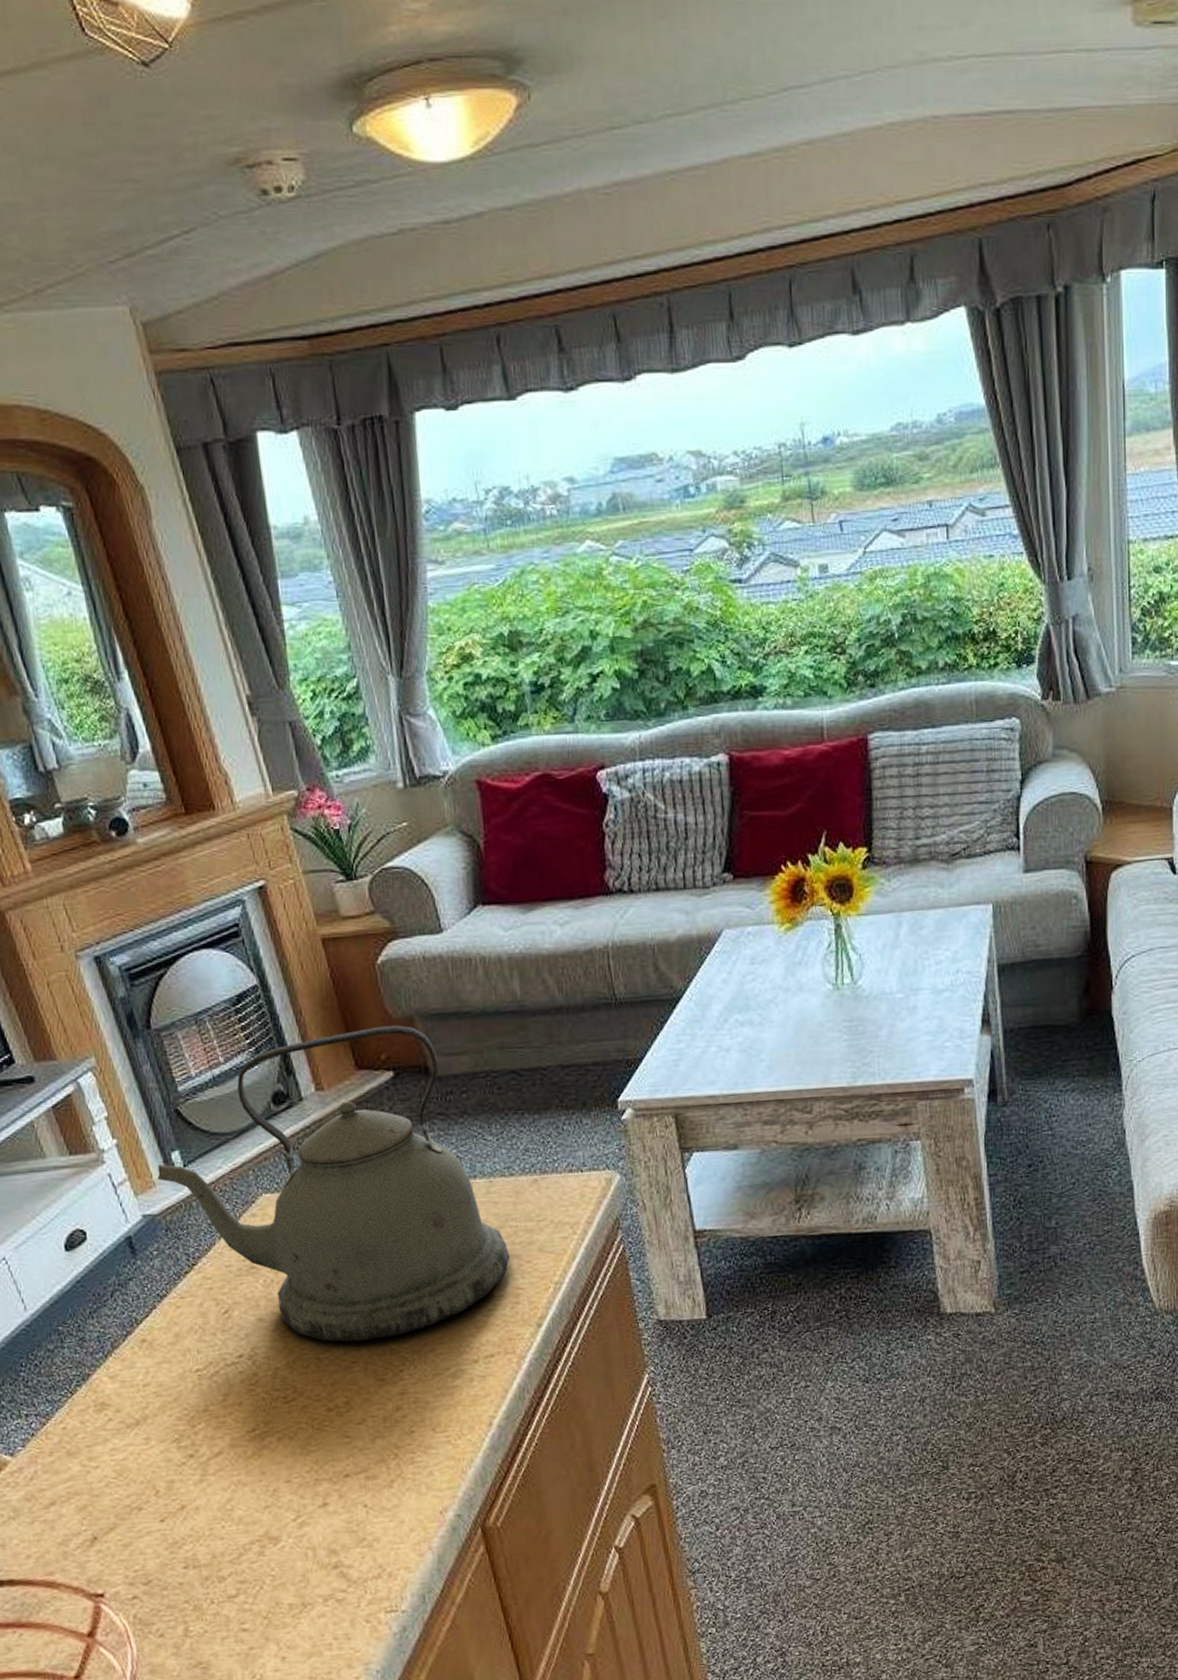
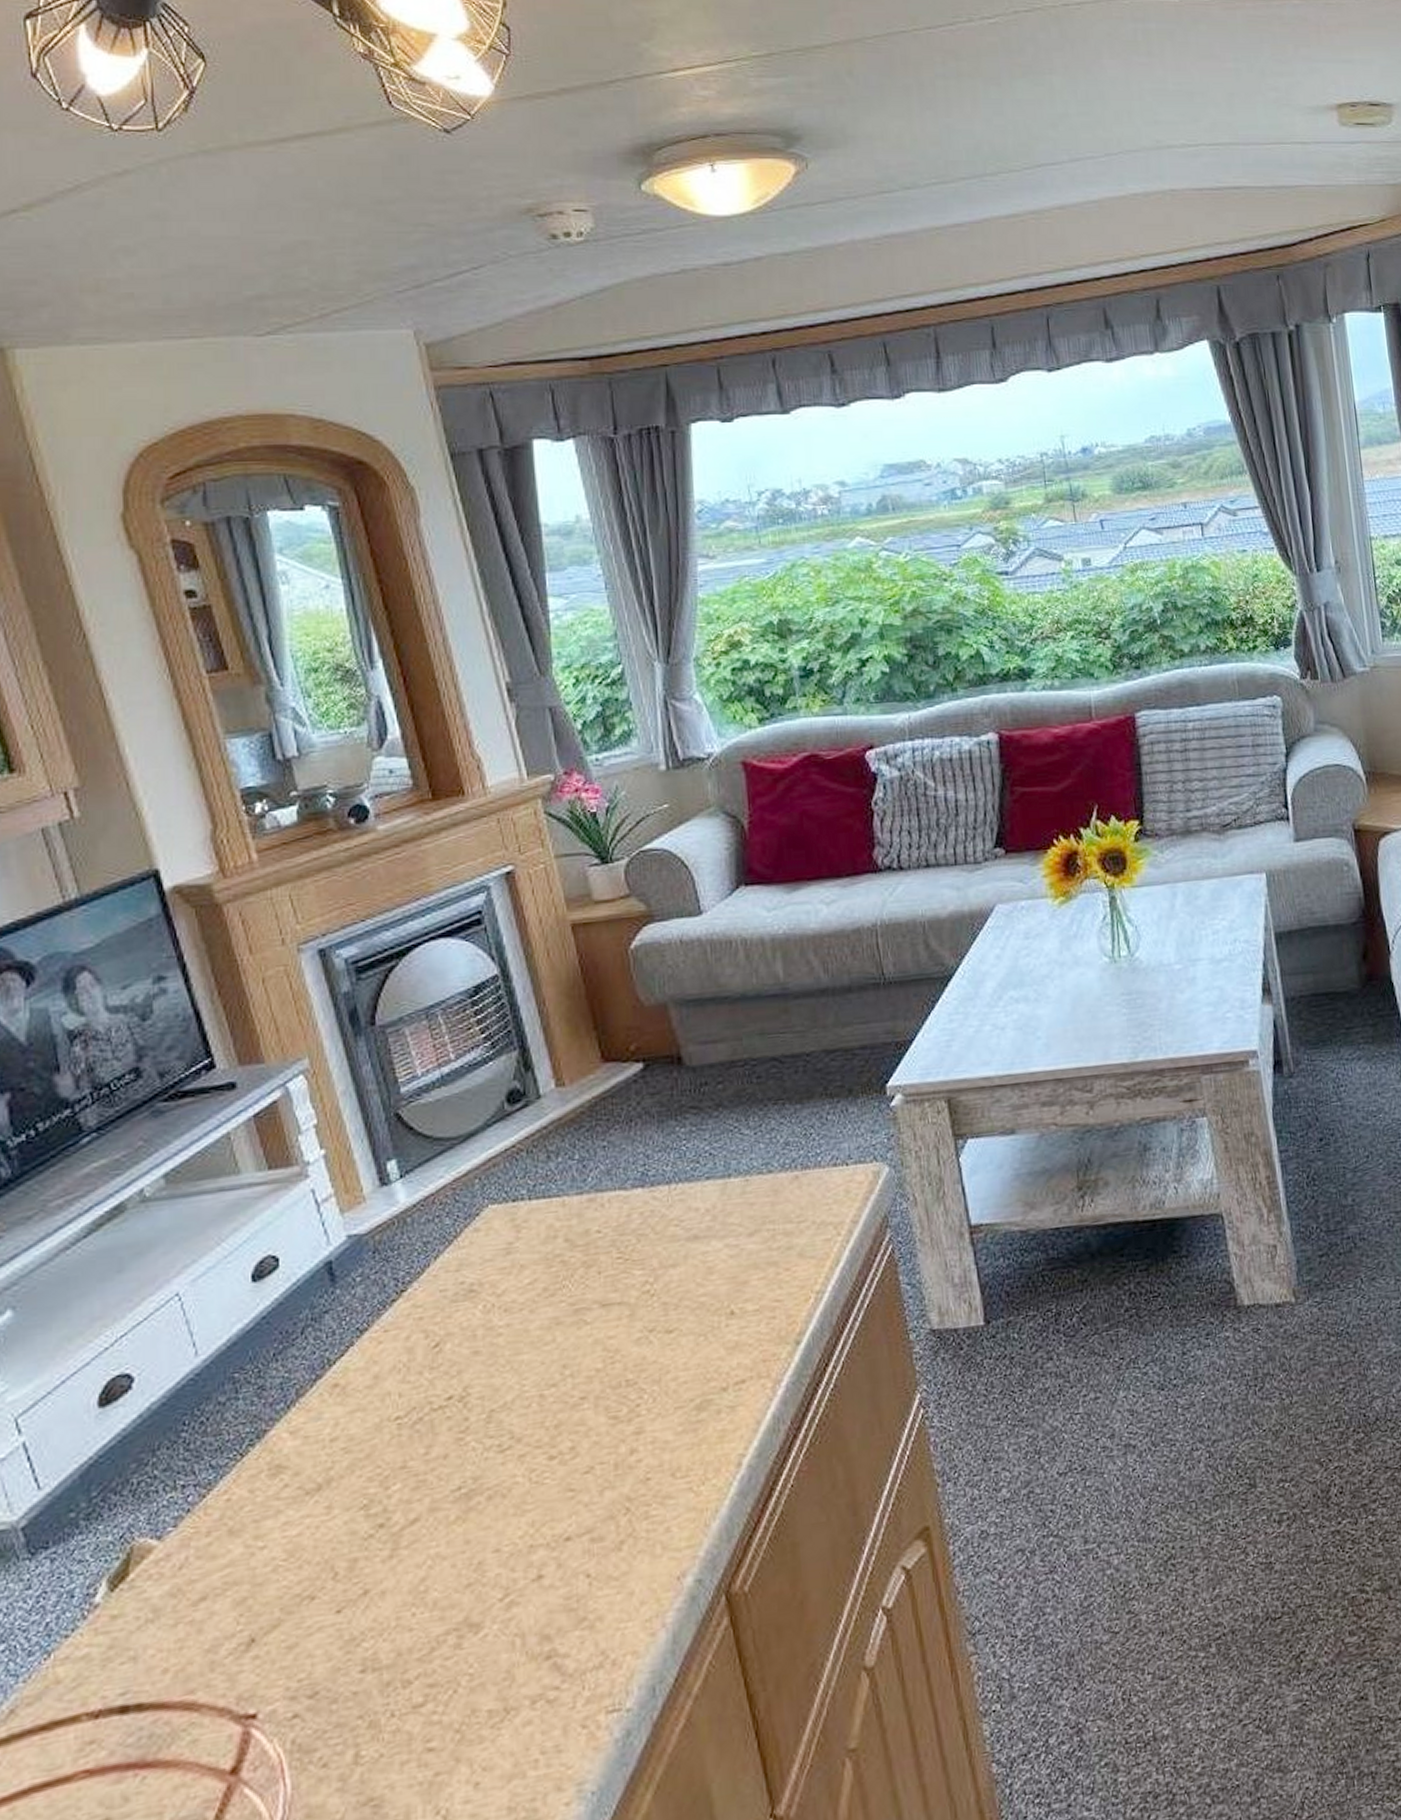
kettle: present [157,1025,510,1342] -> none [368,1012,766,1375]

